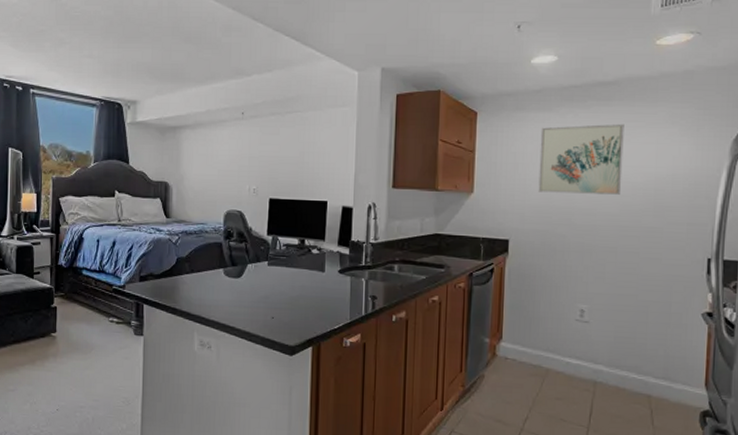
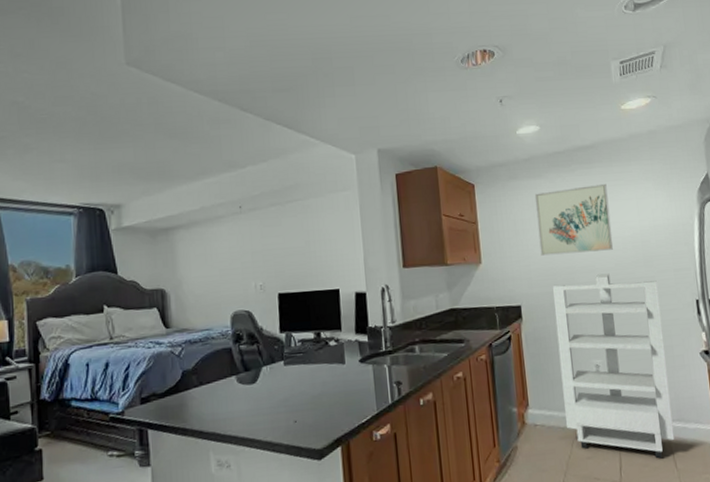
storage cabinet: none [538,218,666,413] -> present [552,273,675,459]

